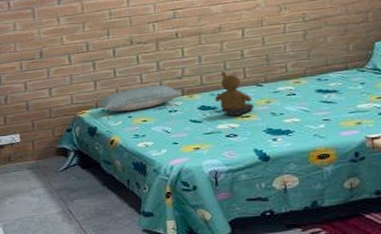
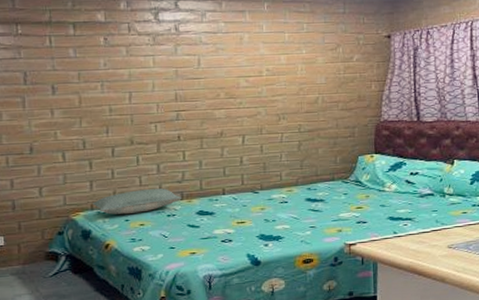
bear: present [214,70,254,116] -> none [212,176,249,222]

